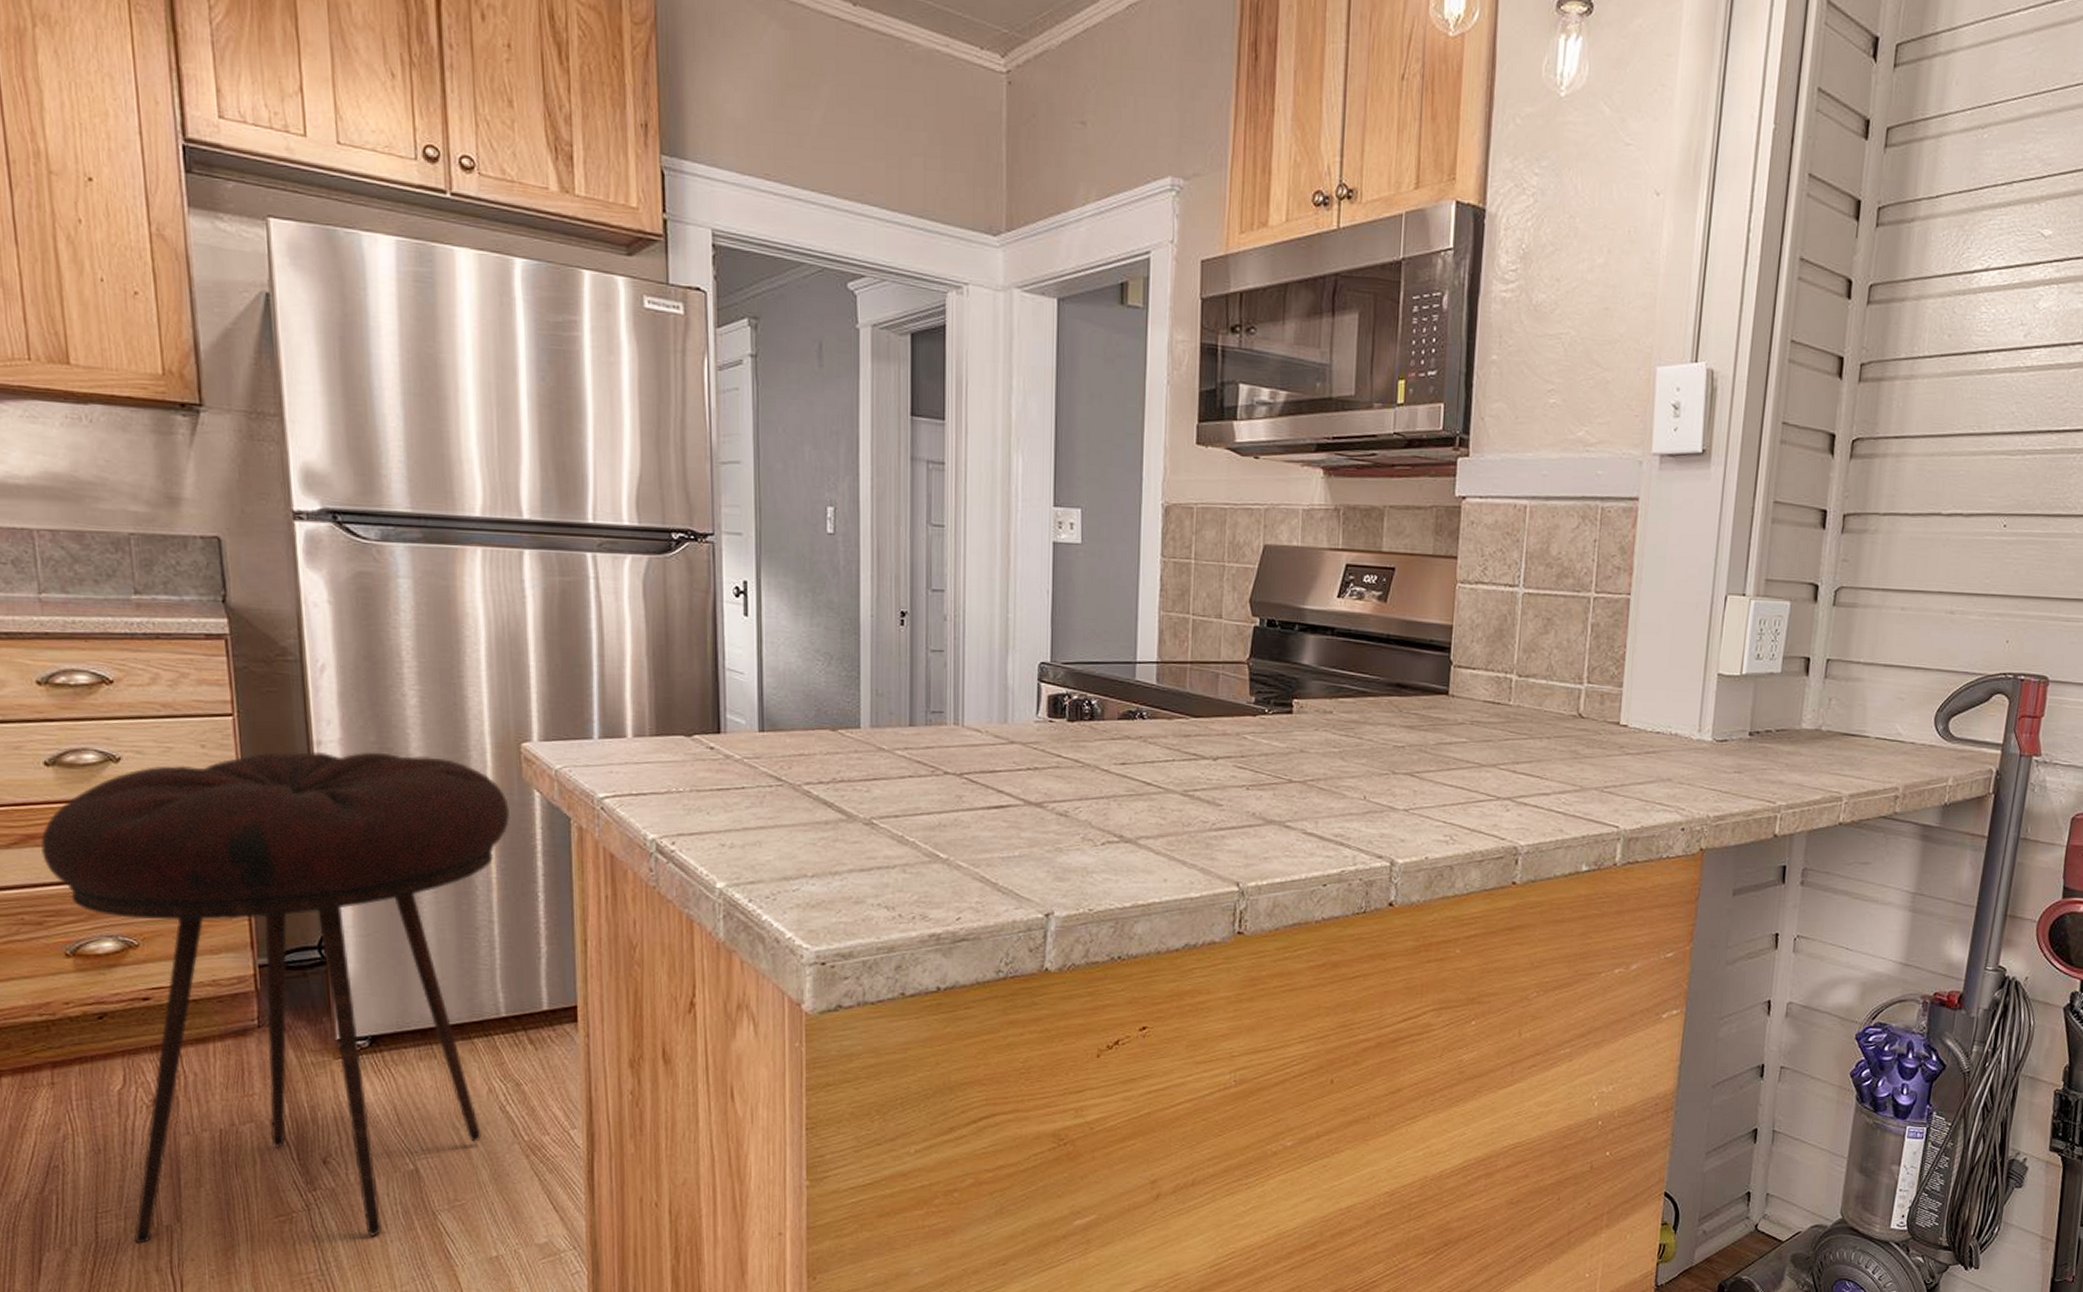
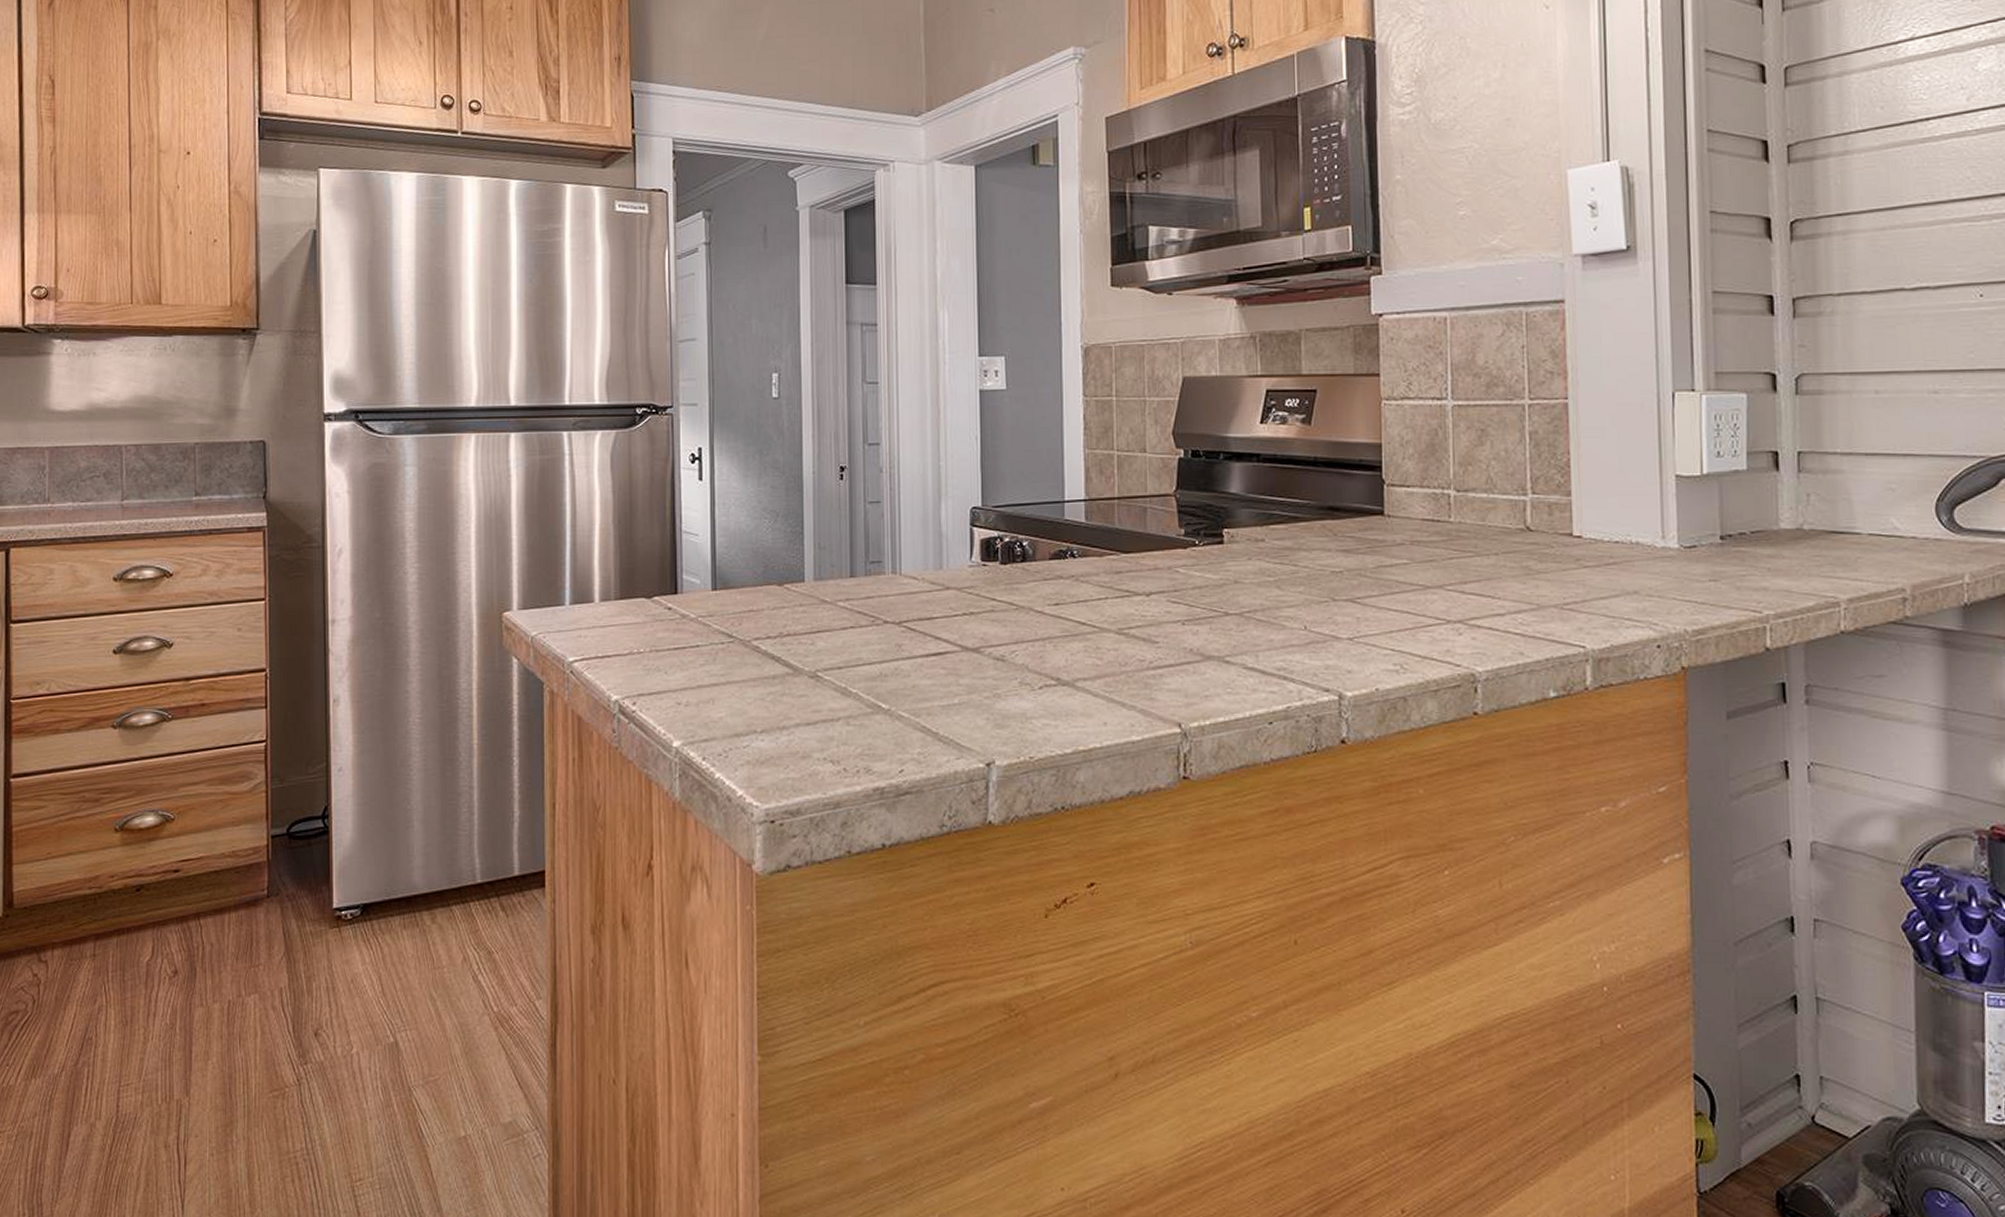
stool: present [41,751,511,1244] -> none [104,627,492,1118]

